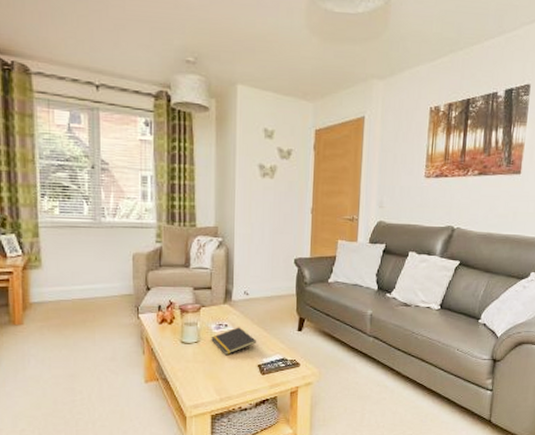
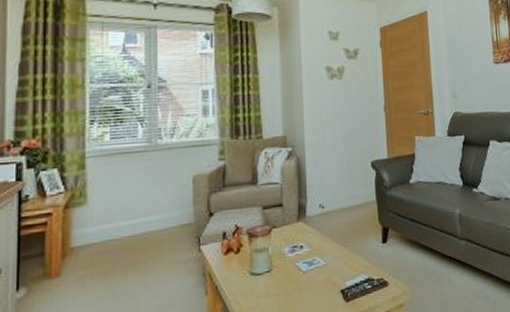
notepad: present [211,327,257,355] -> none [285,247,338,283]

